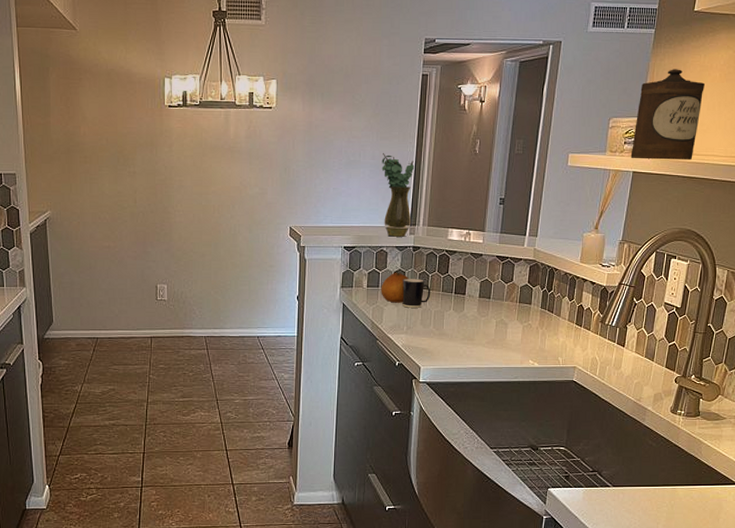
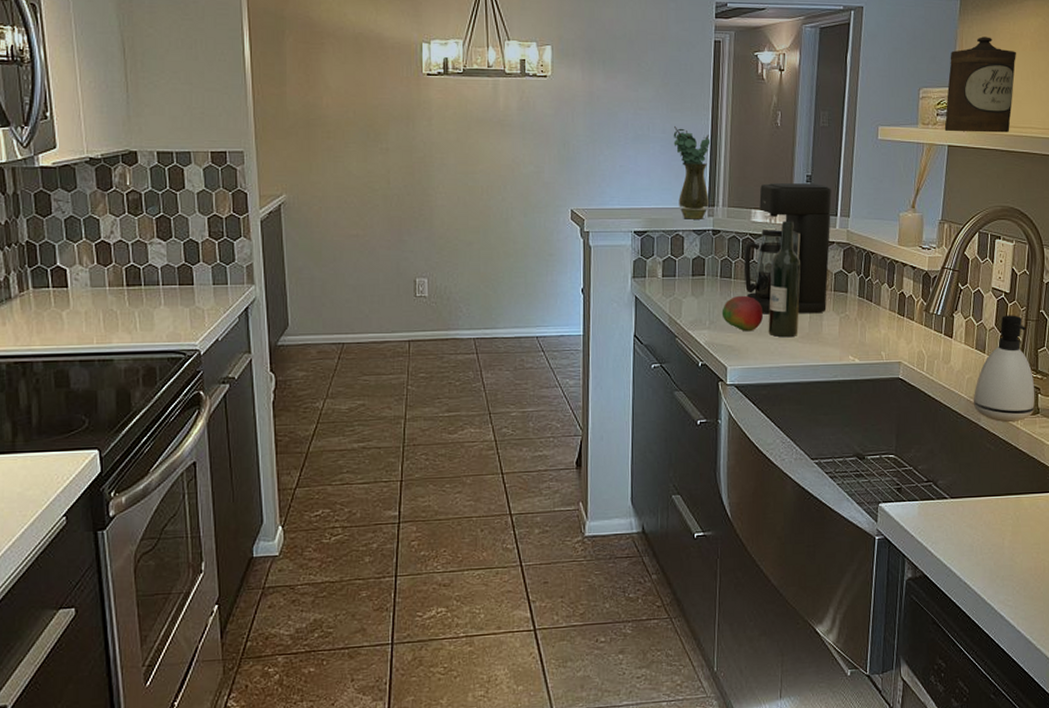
fruit: present [381,272,409,303] -> none [678,259,710,294]
mug: present [402,278,431,308] -> none [702,265,735,299]
fruit: none [418,304,455,337] -> present [721,295,764,332]
coffee maker: none [440,205,522,322] -> present [744,183,832,314]
wine bottle: none [458,239,491,342] -> present [768,221,802,337]
soap dispenser: none [639,327,698,423] -> present [973,315,1036,423]

